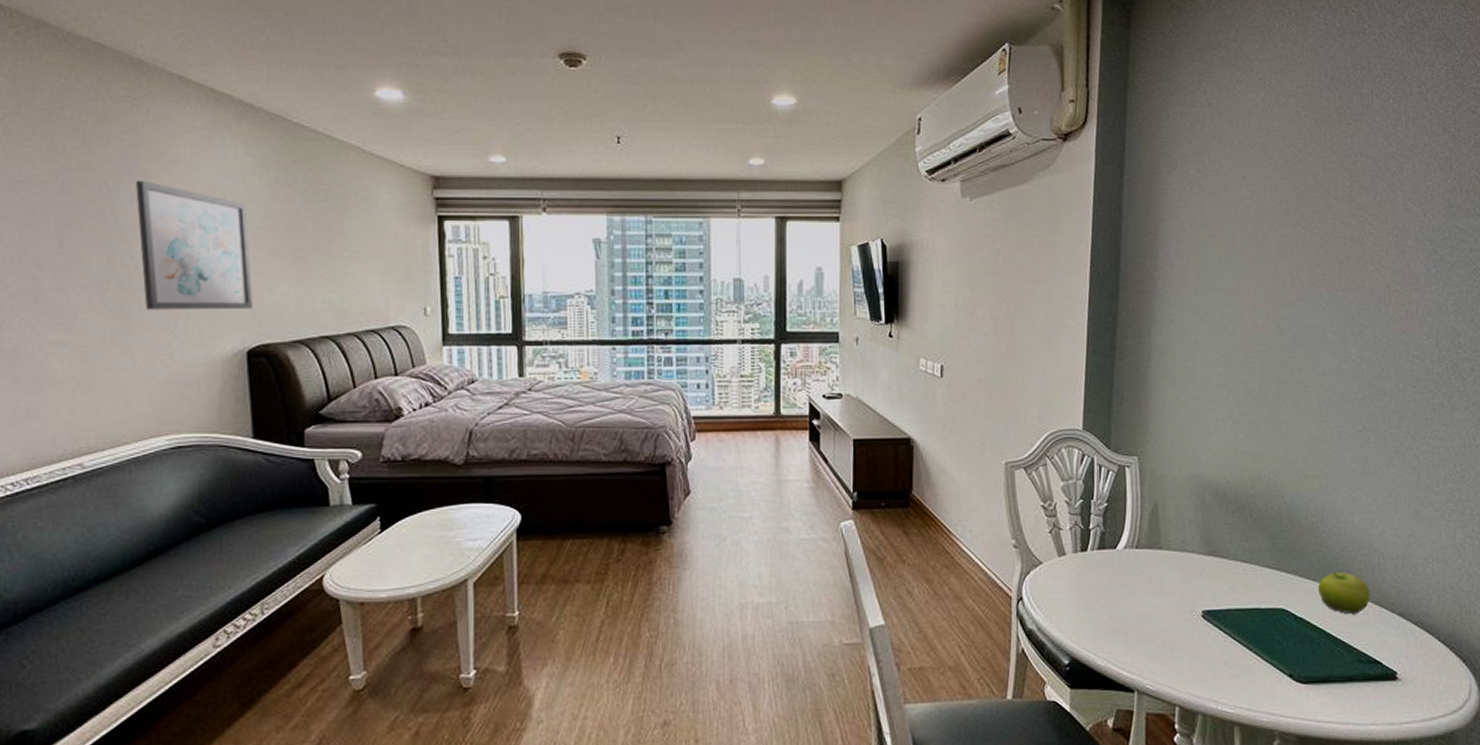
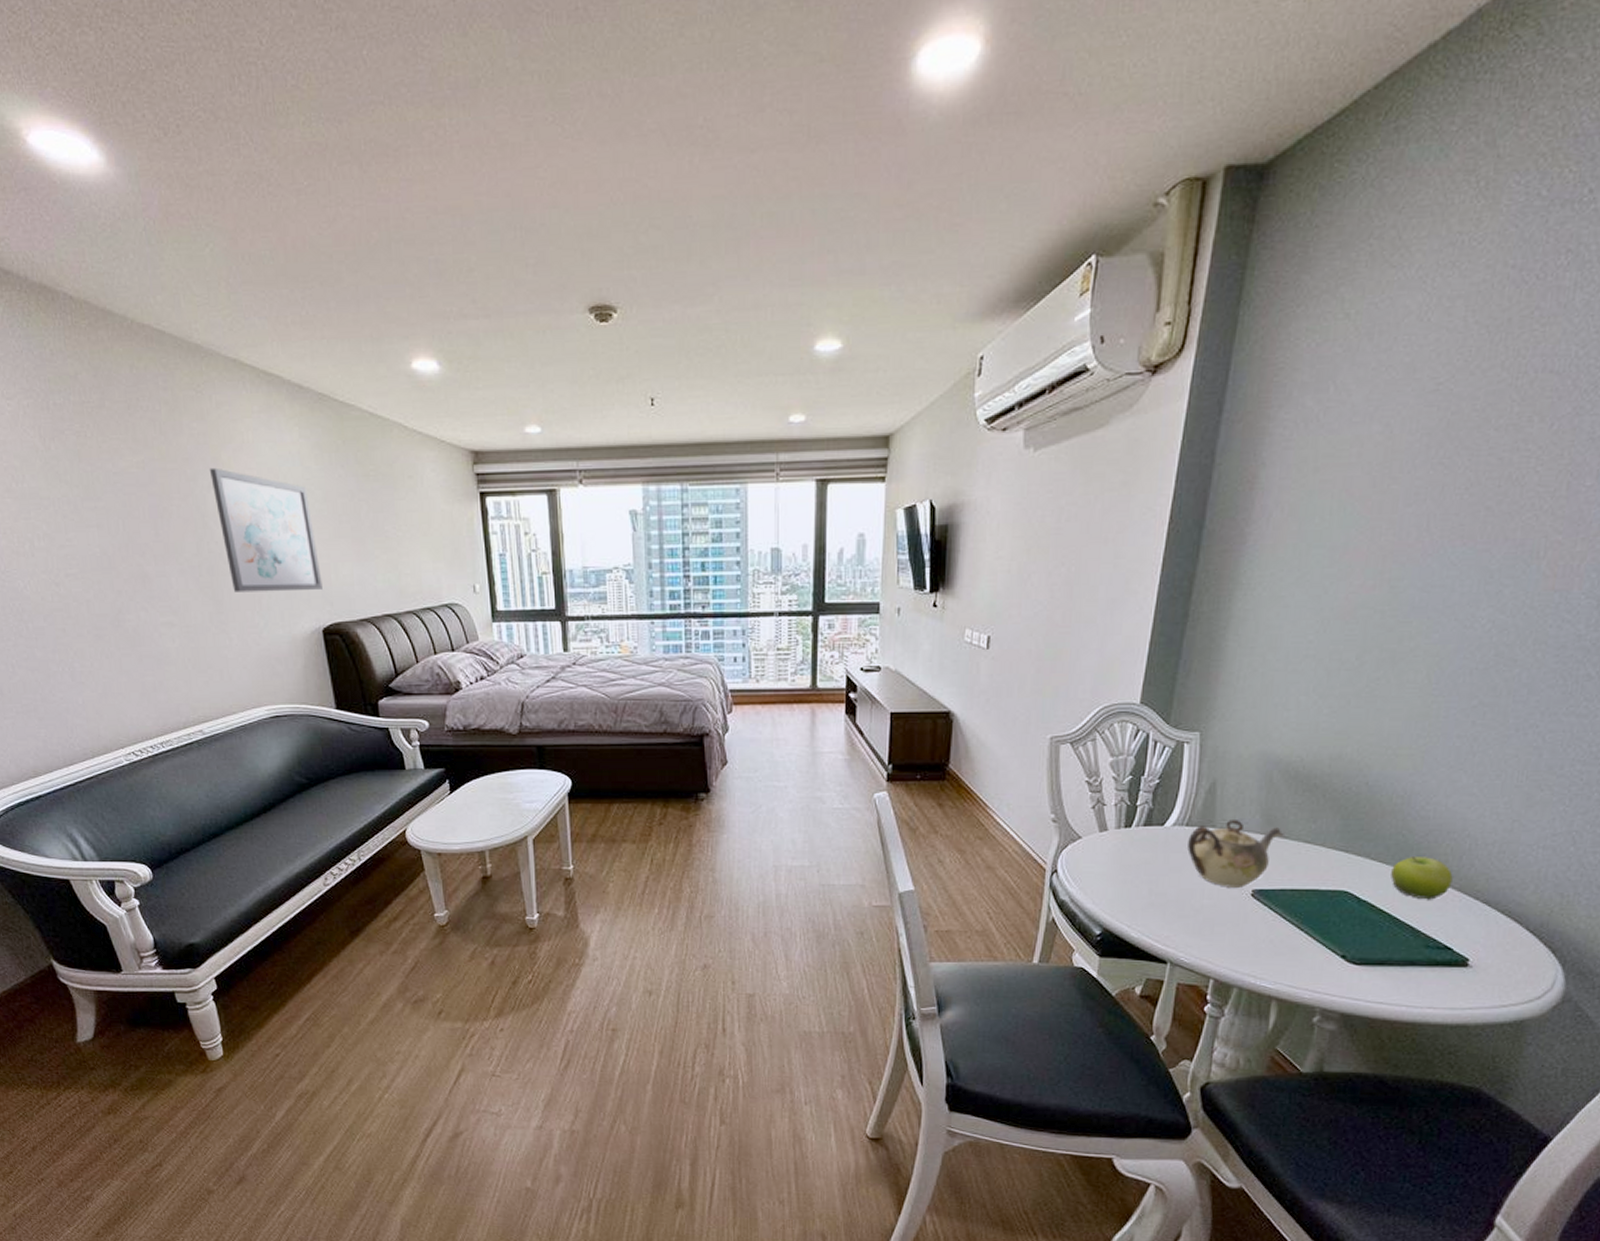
teapot: none [1139,541,1223,609] -> present [1187,820,1284,887]

